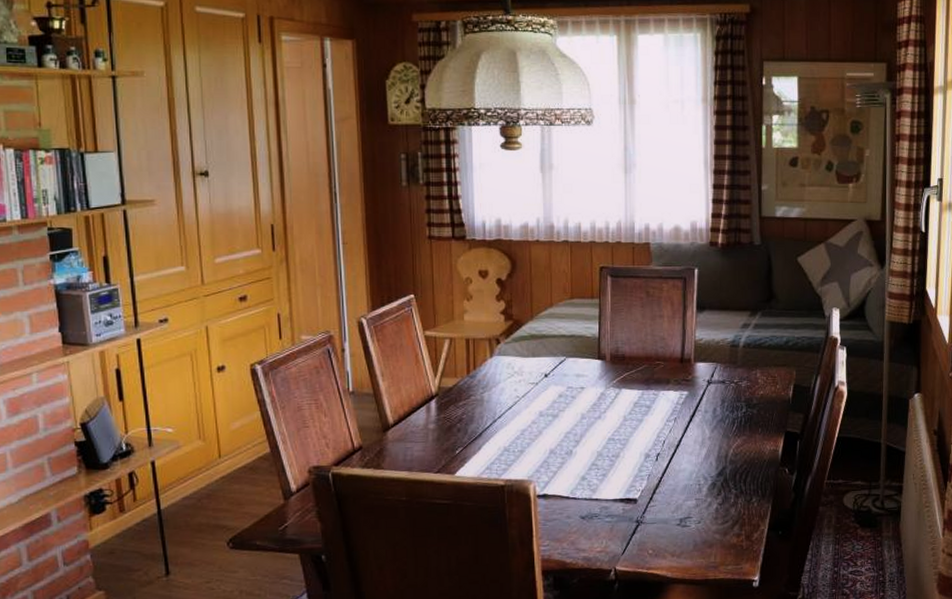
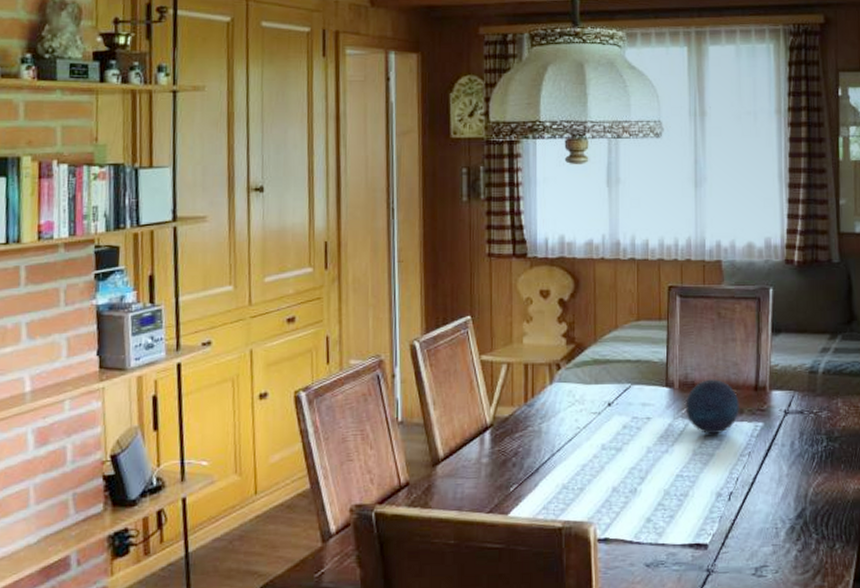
decorative orb: none [616,351,666,403] -> present [685,378,739,435]

